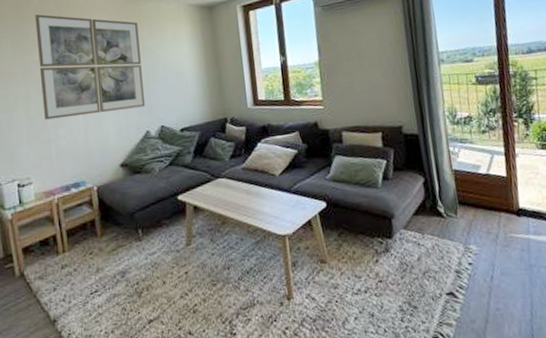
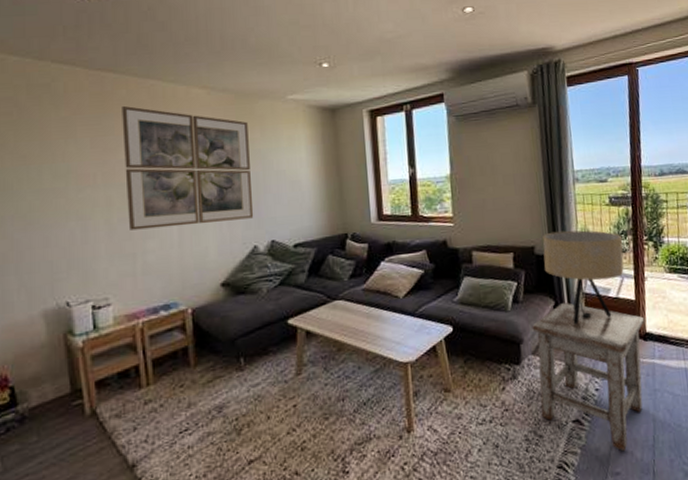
stool: none [402,178,518,325] -> present [532,302,645,452]
table lamp: none [410,109,494,201] -> present [543,230,624,325]

